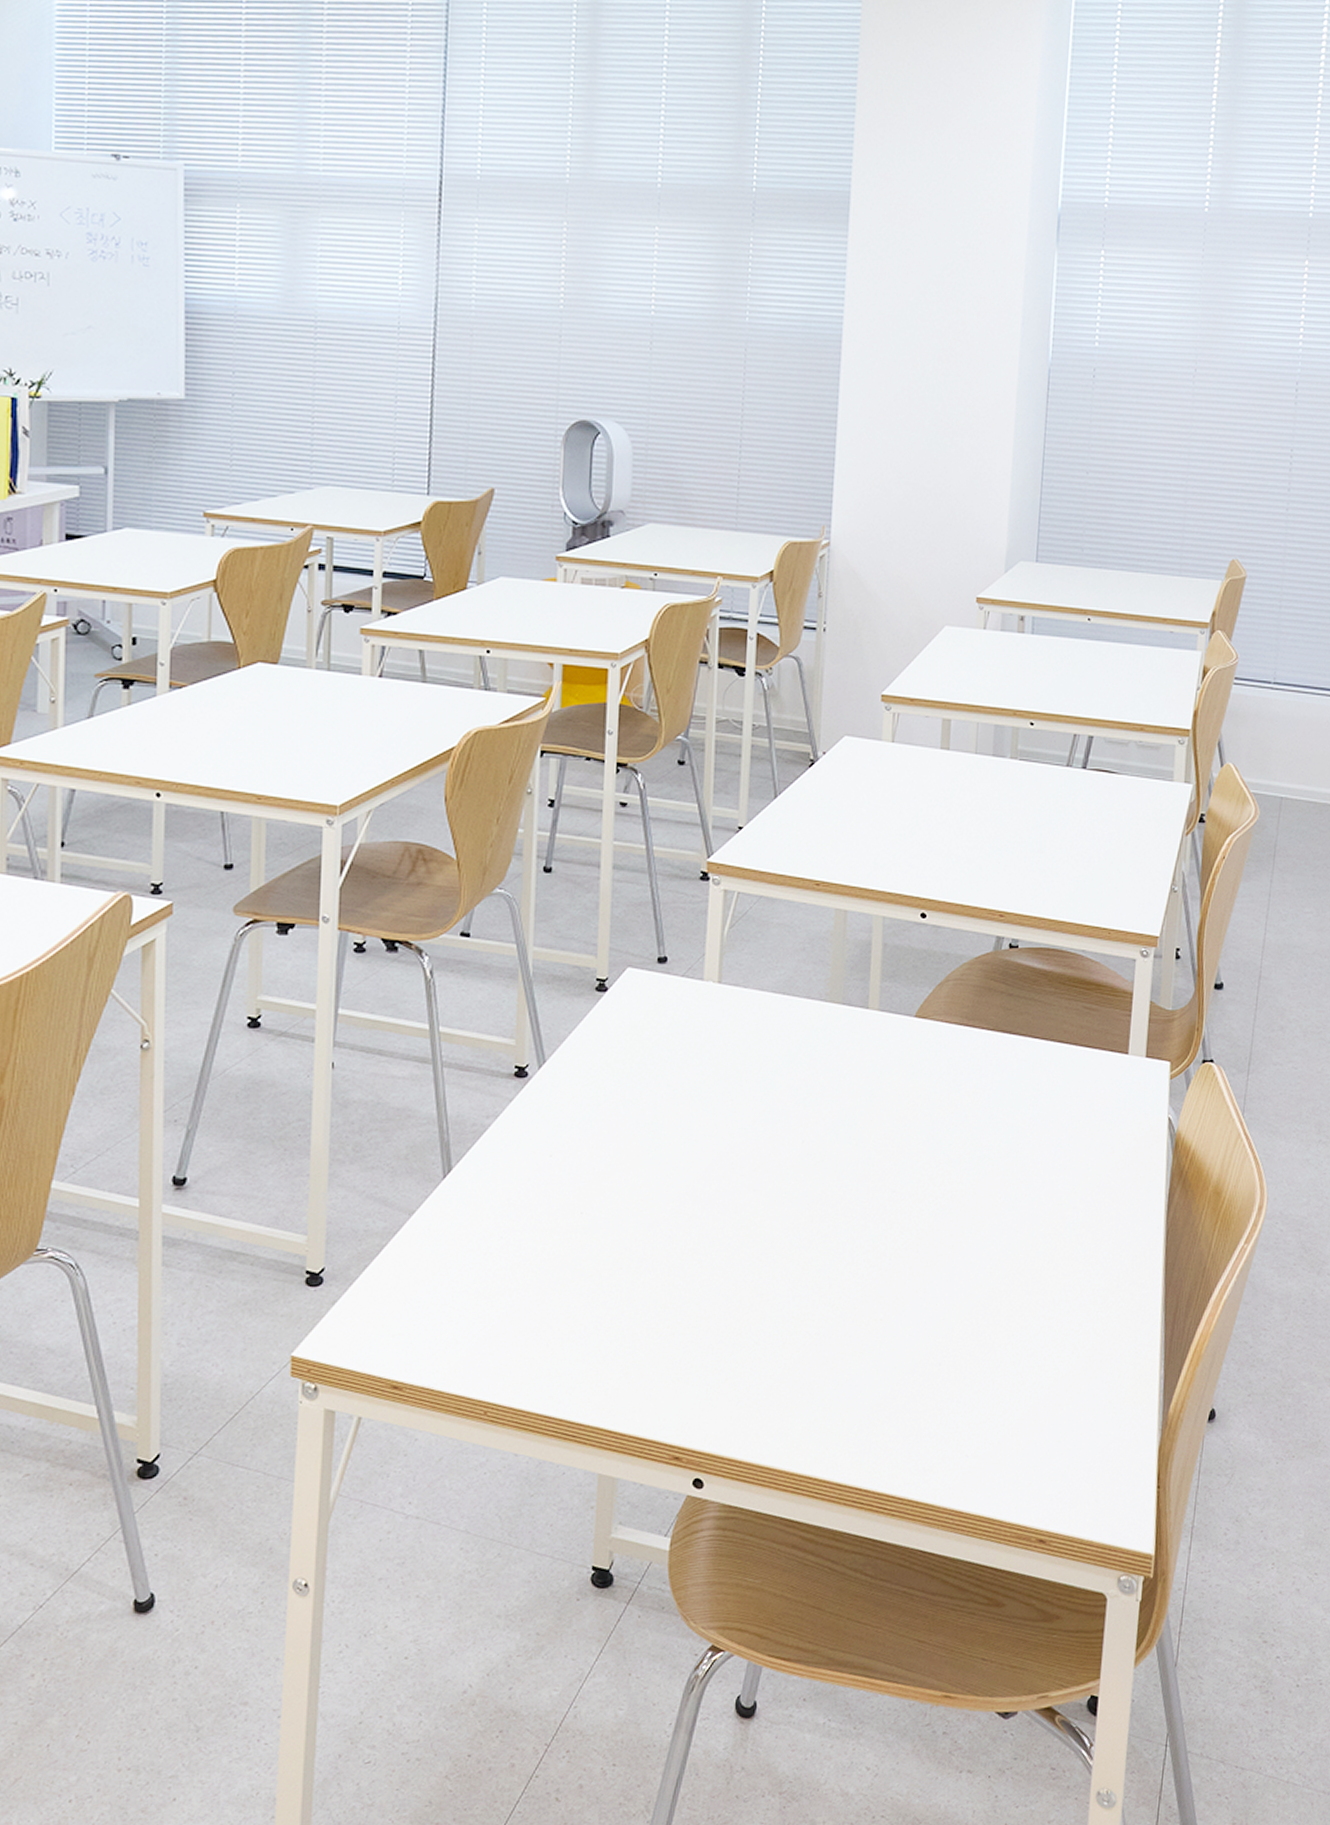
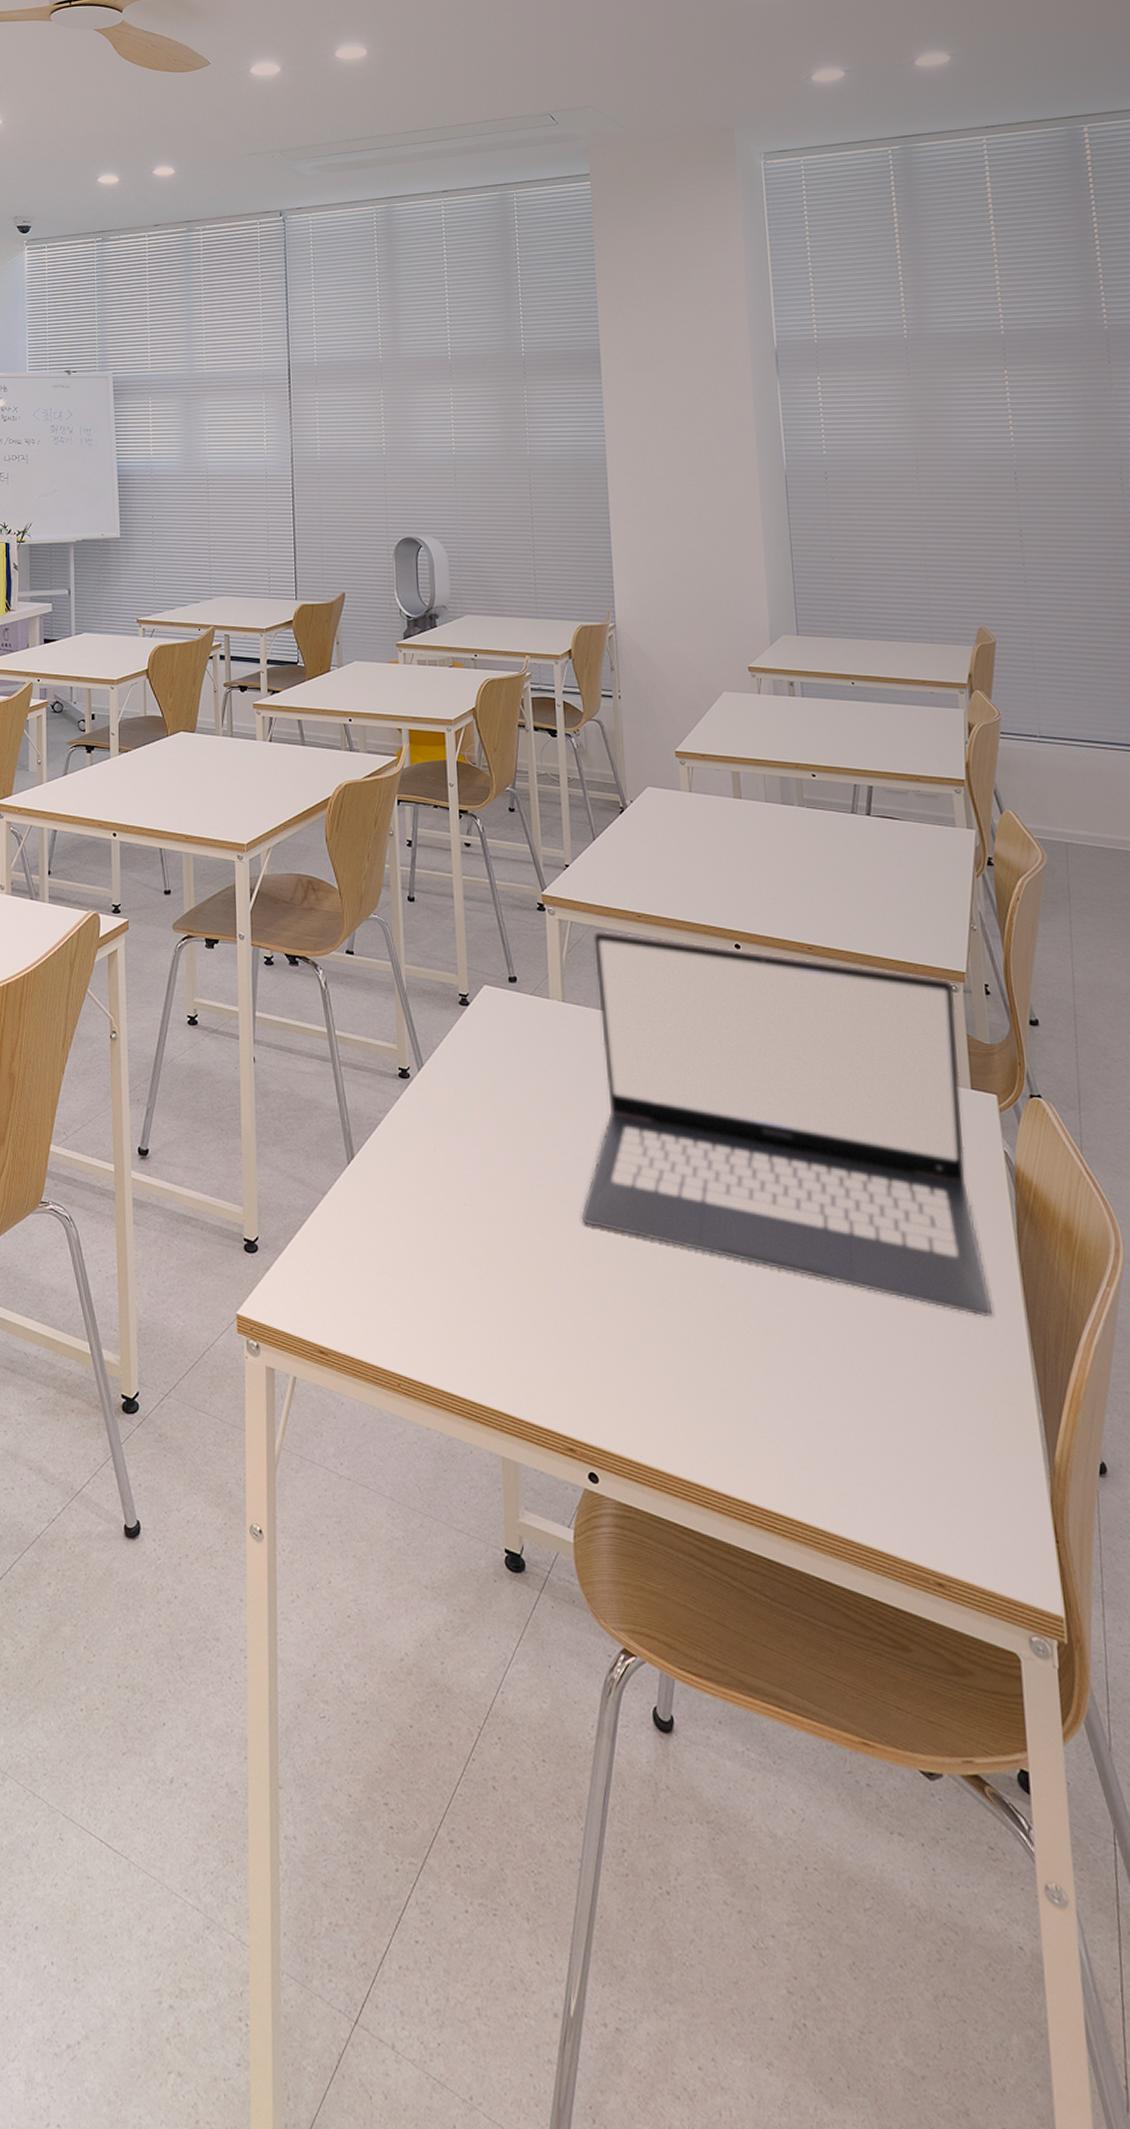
laptop: none [714,901,1145,1284] -> present [581,930,993,1318]

